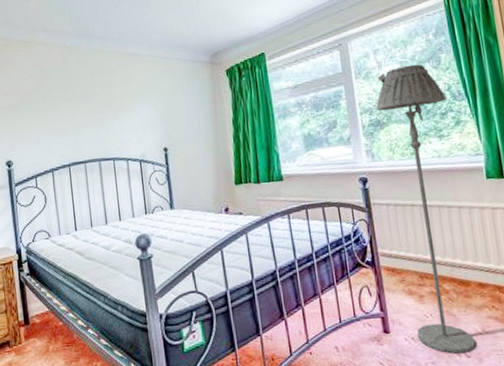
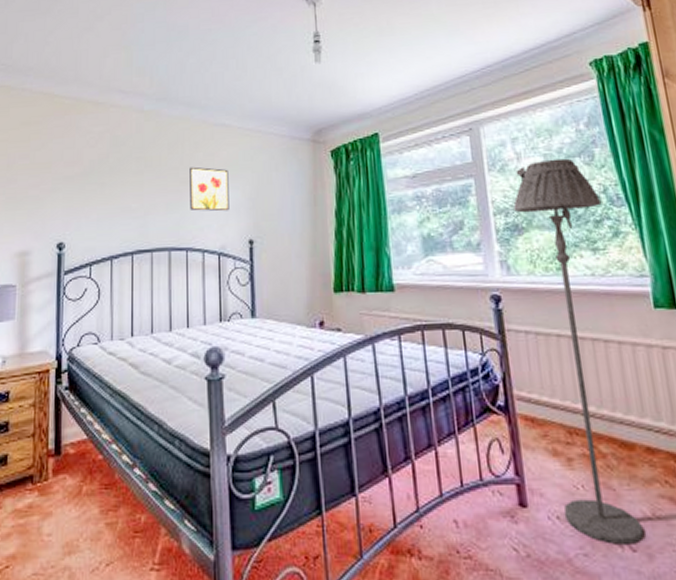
wall art: none [110,90,146,127] -> present [190,166,230,212]

